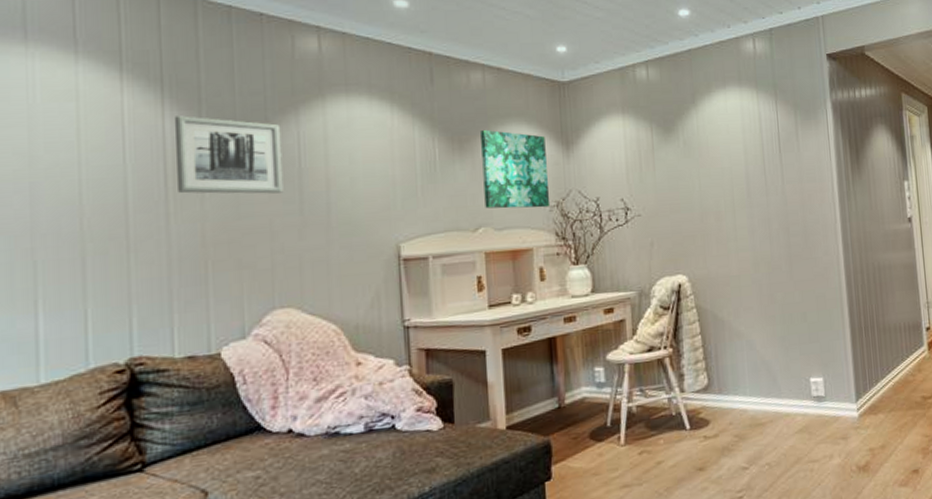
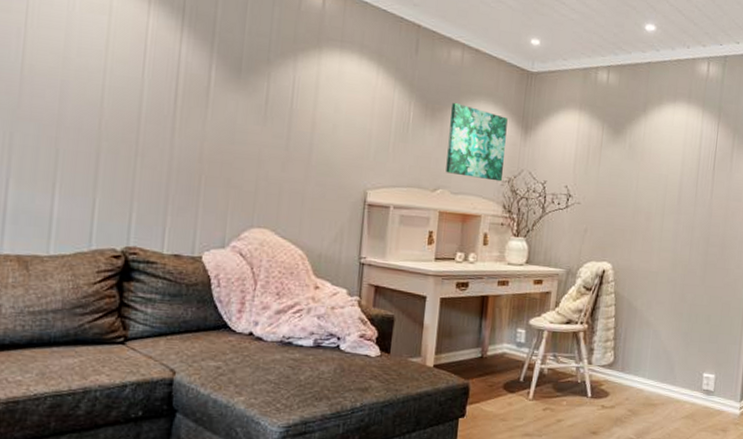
wall art: present [174,115,284,194] -> none [185,43,280,128]

